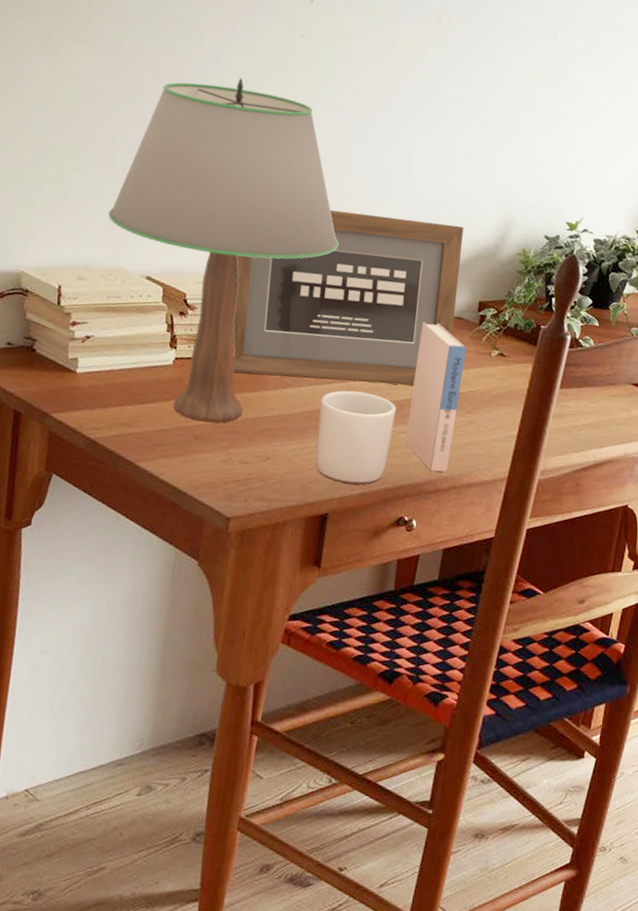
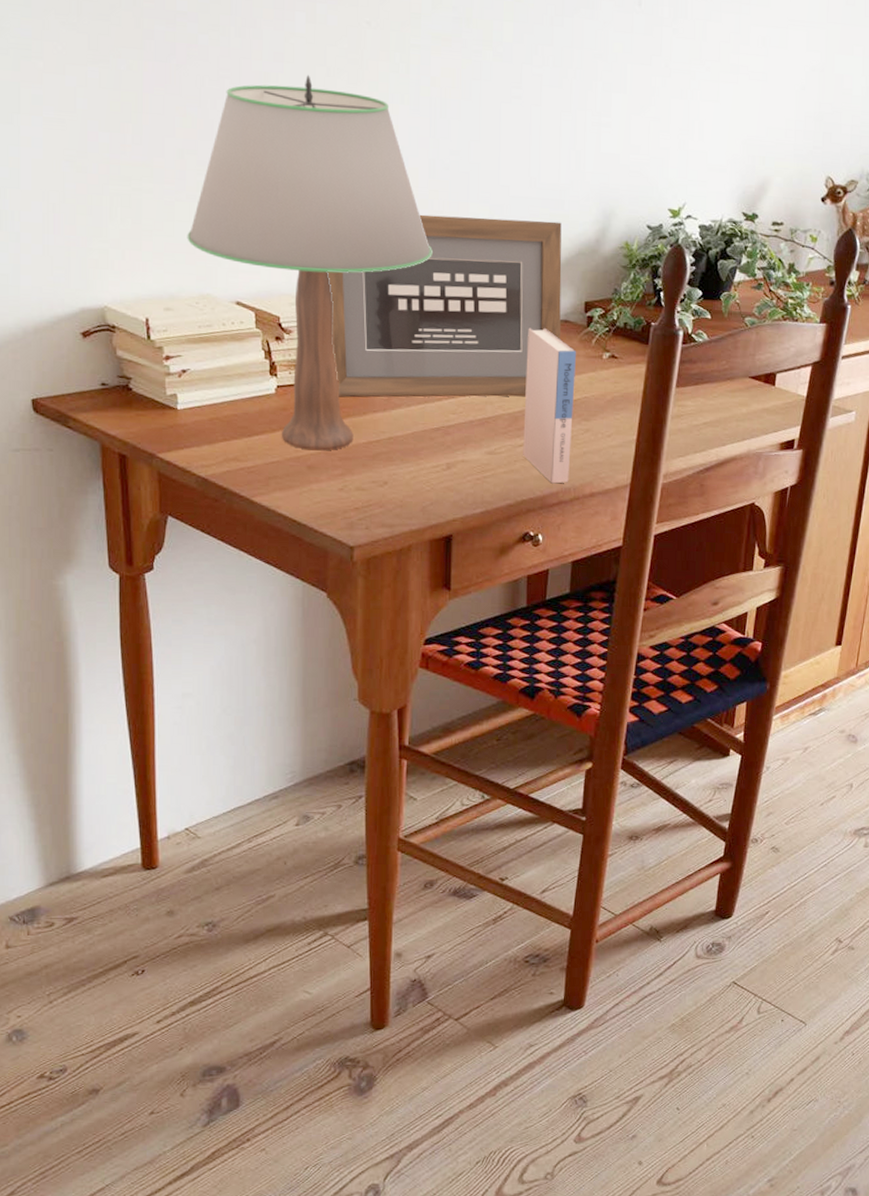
mug: present [315,390,396,485] -> none [431,406,510,503]

